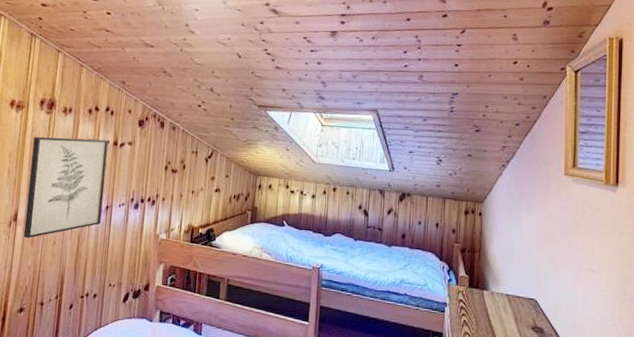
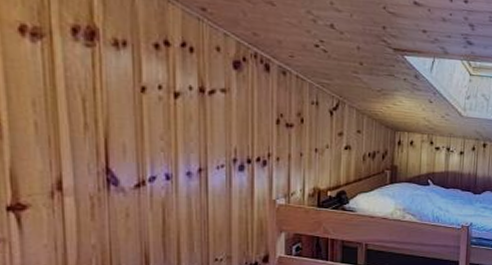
wall art: present [23,137,109,239] -> none [70,79,193,212]

